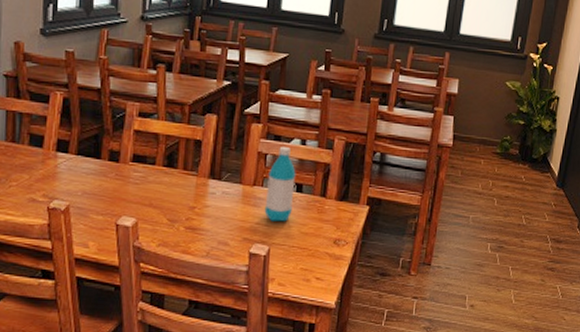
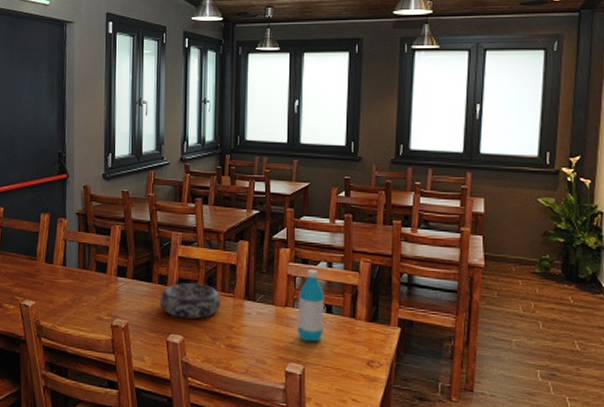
decorative bowl: none [109,160,183,200] -> present [160,283,221,320]

